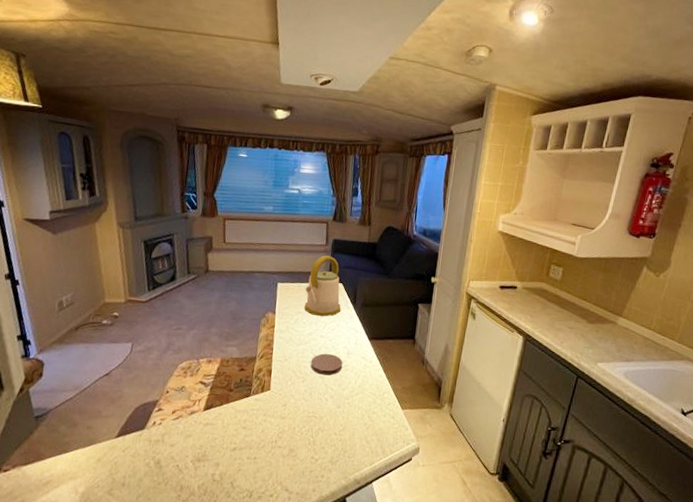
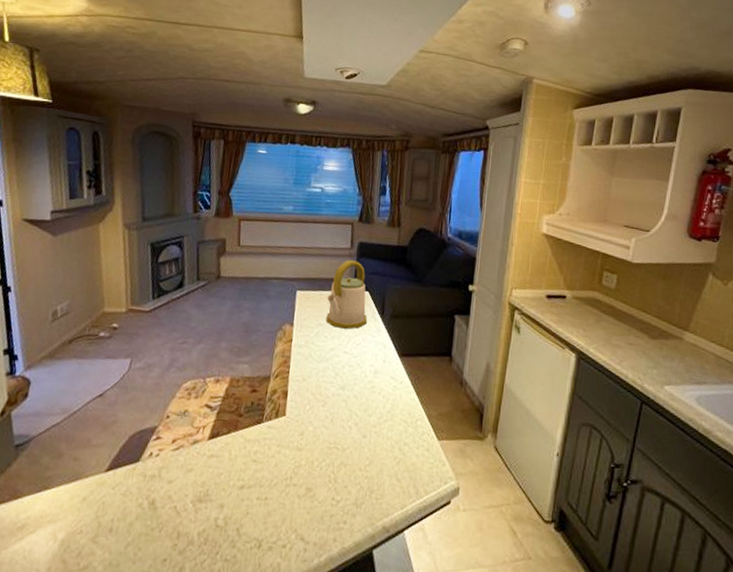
coaster: present [310,353,343,376] -> none [332,372,370,399]

